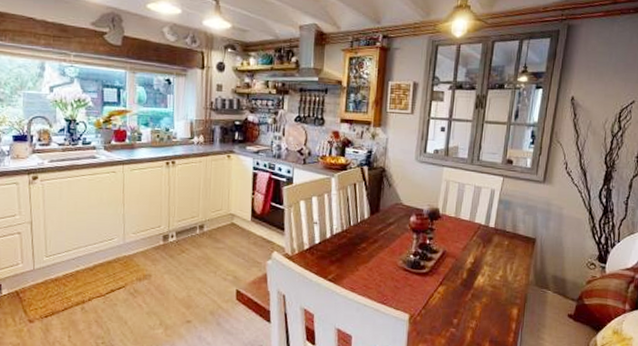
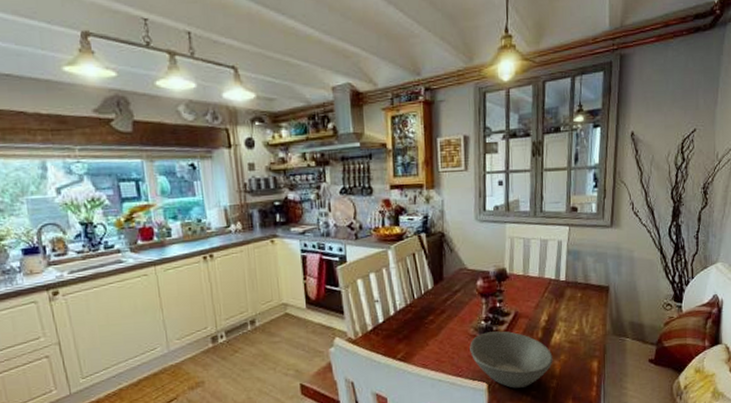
bowl: none [396,266,475,324] -> present [470,331,553,388]

